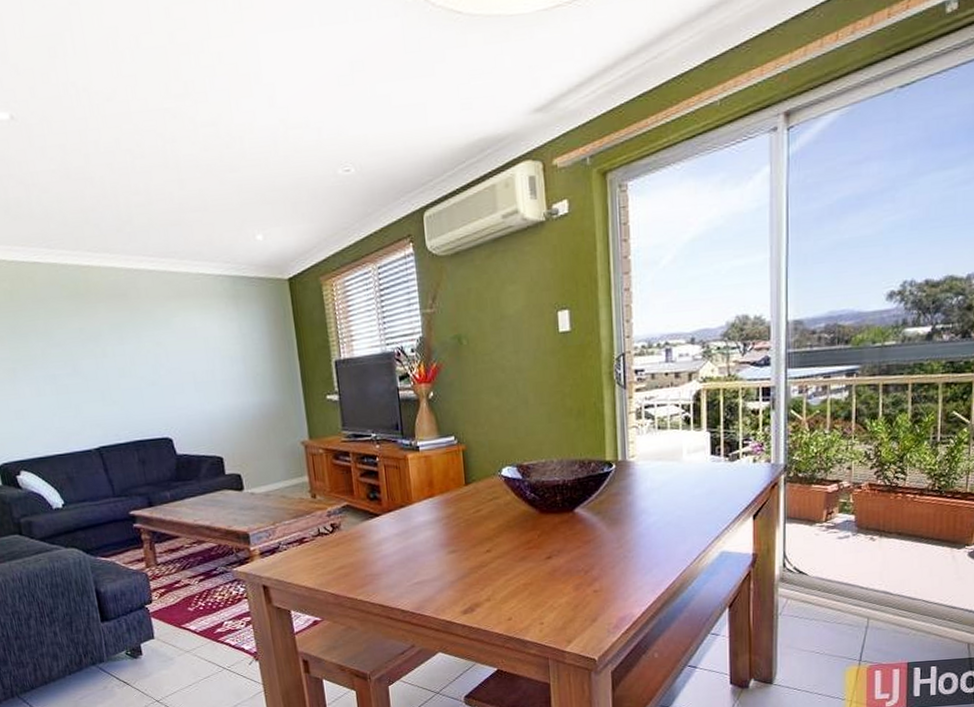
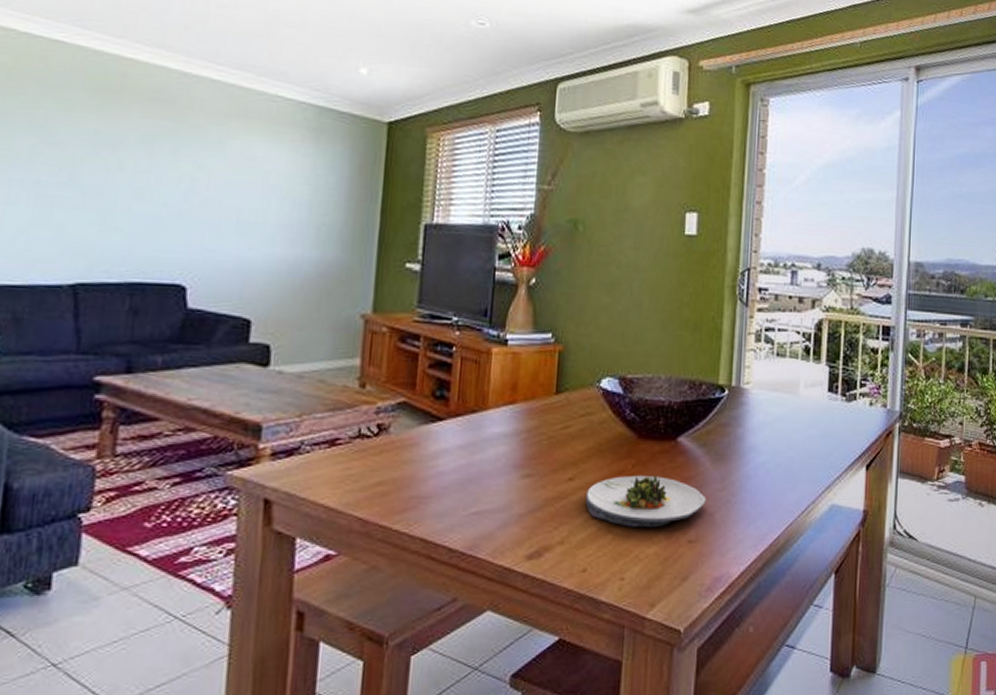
salad plate: none [503,542,606,584] -> present [586,475,707,528]

